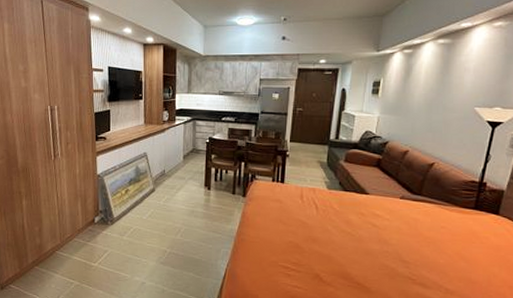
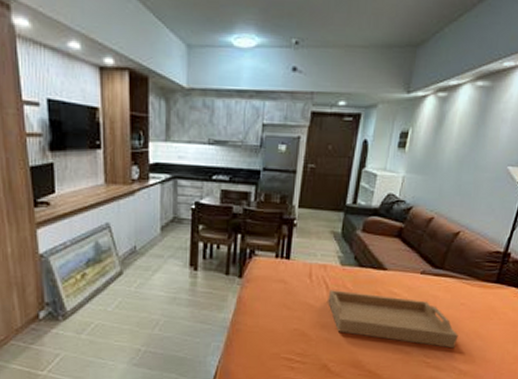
serving tray: none [318,210,442,268] -> present [328,290,459,349]

